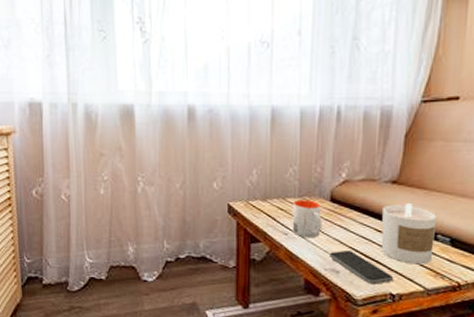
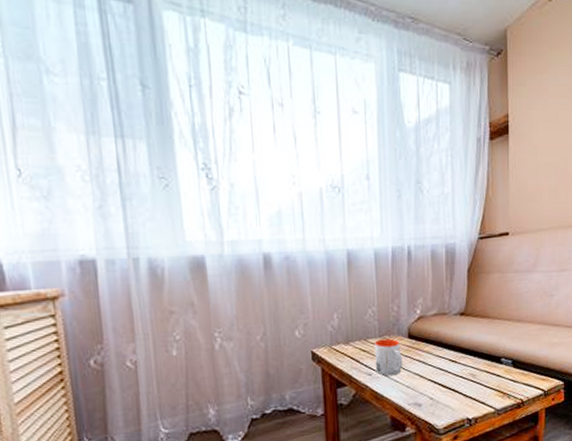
smartphone: present [330,249,394,284] -> none [412,382,469,412]
candle: present [381,203,436,265] -> none [455,332,500,389]

